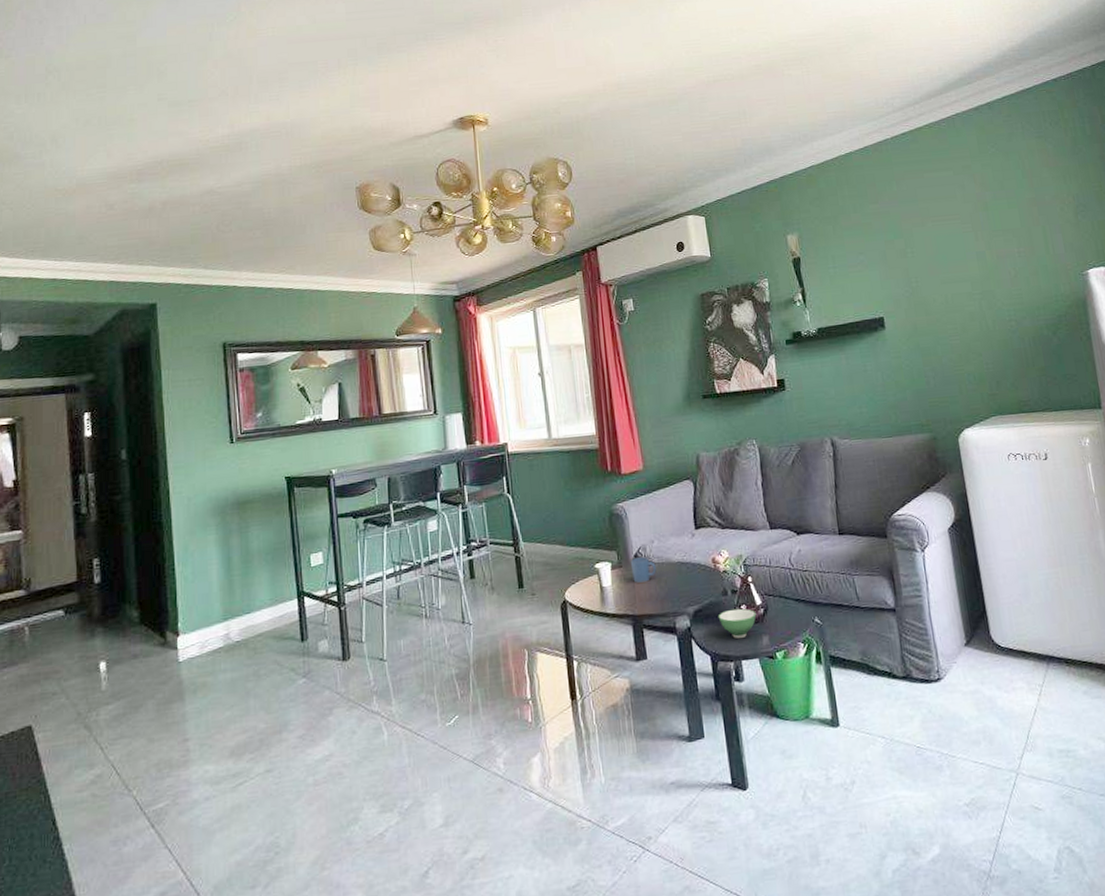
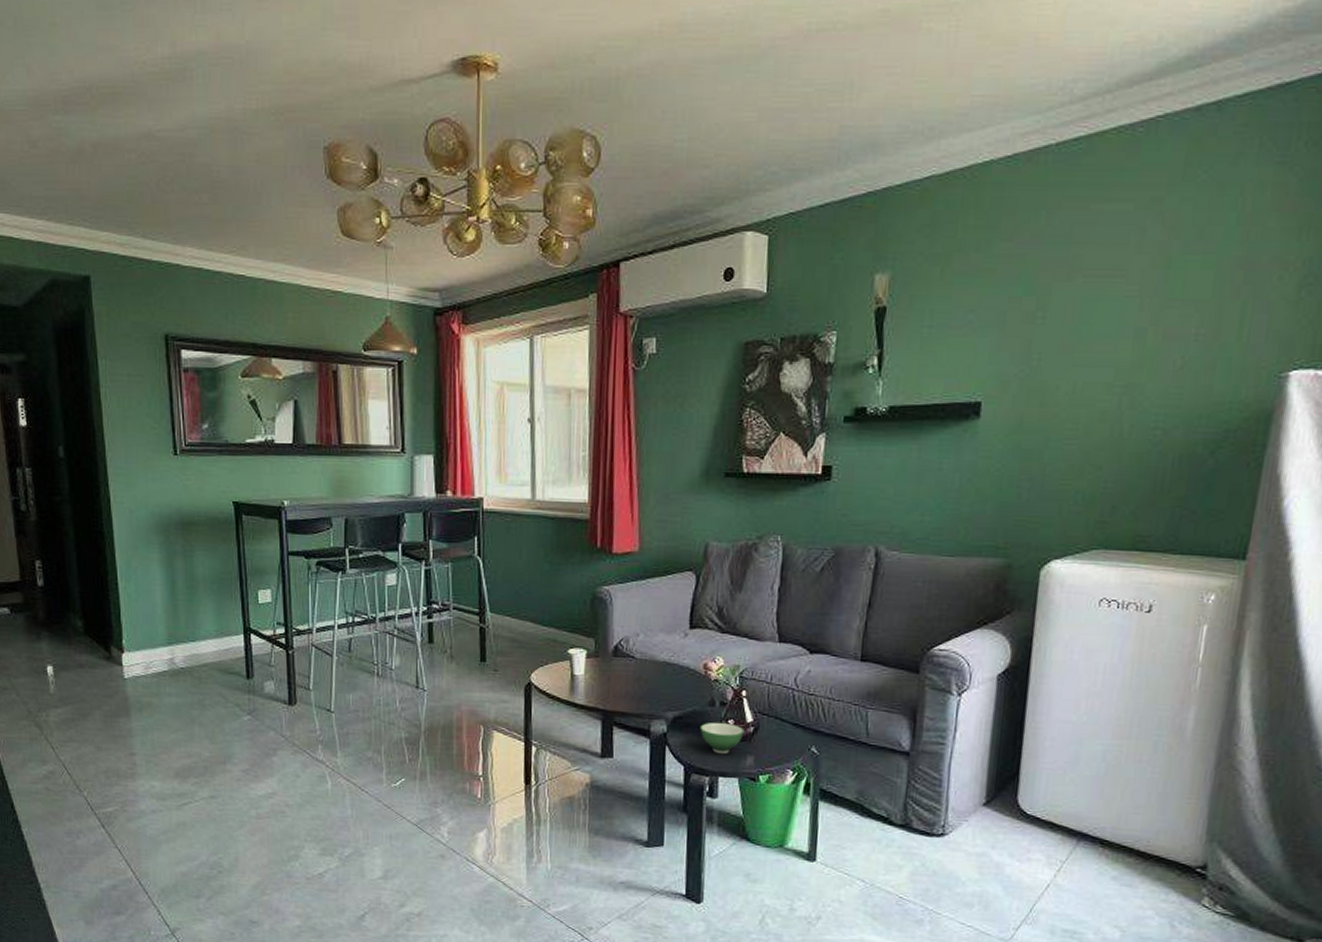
mug: present [630,557,657,584] -> none [608,649,638,679]

